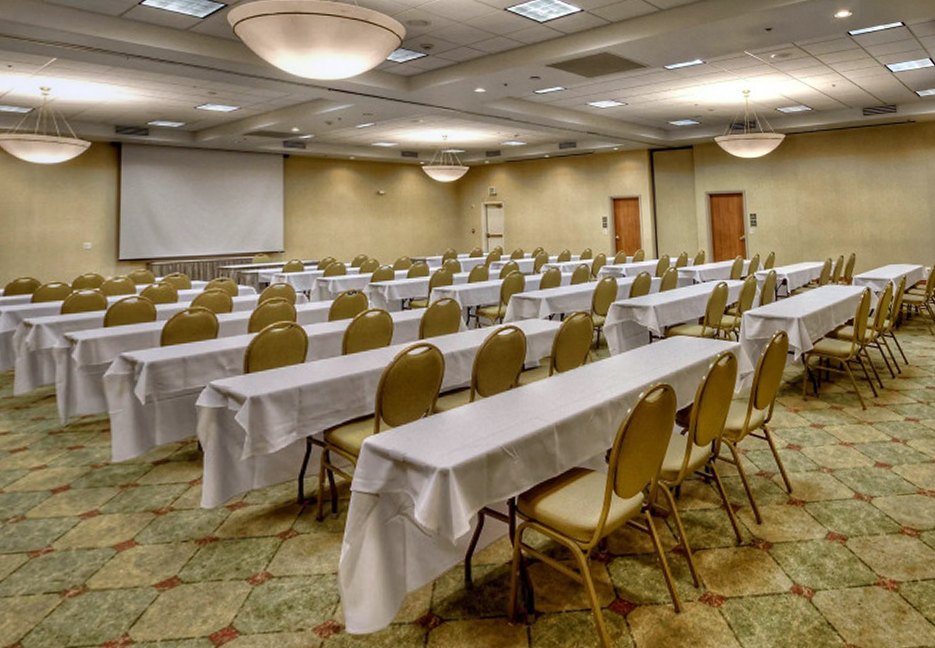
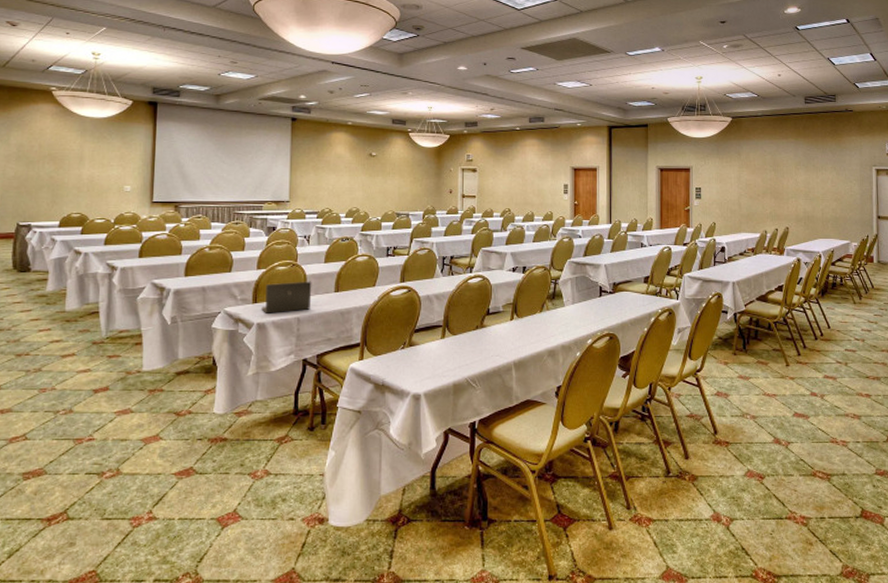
laptop: none [255,343,315,385] -> present [261,281,312,313]

